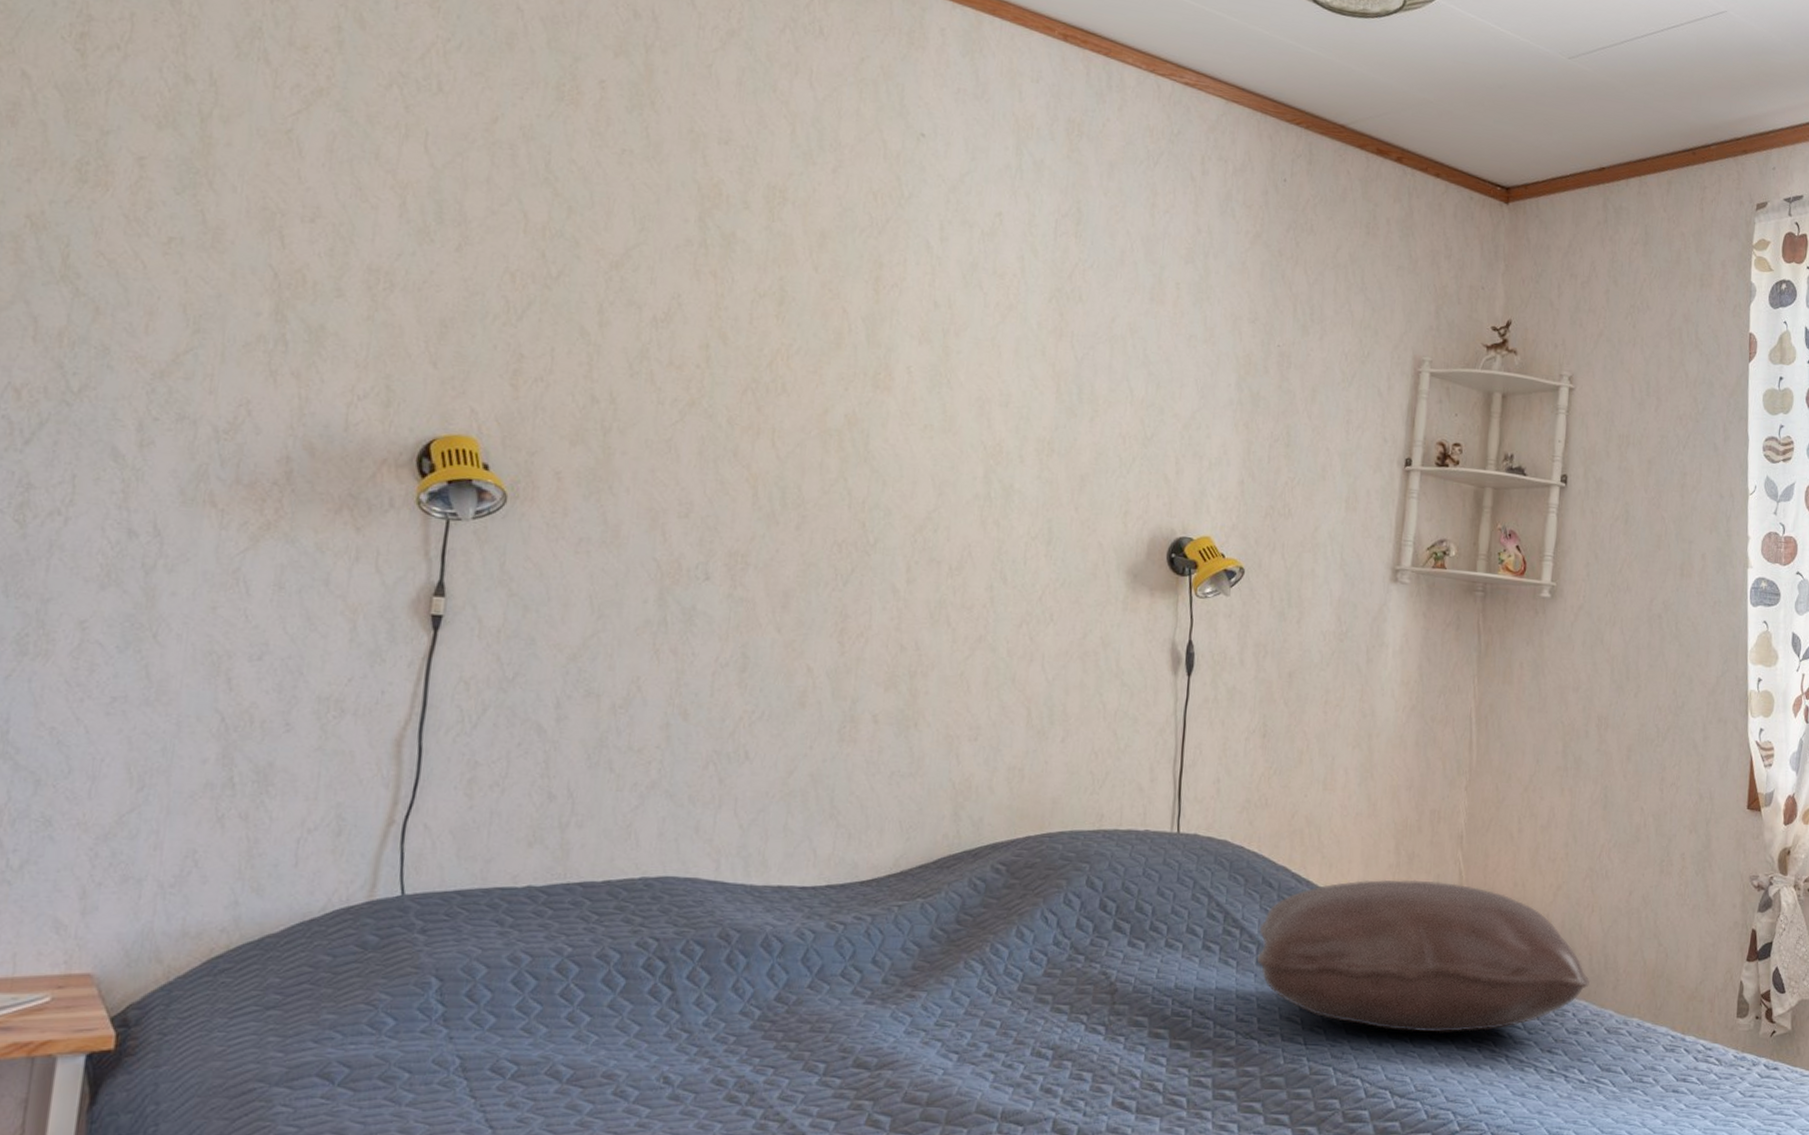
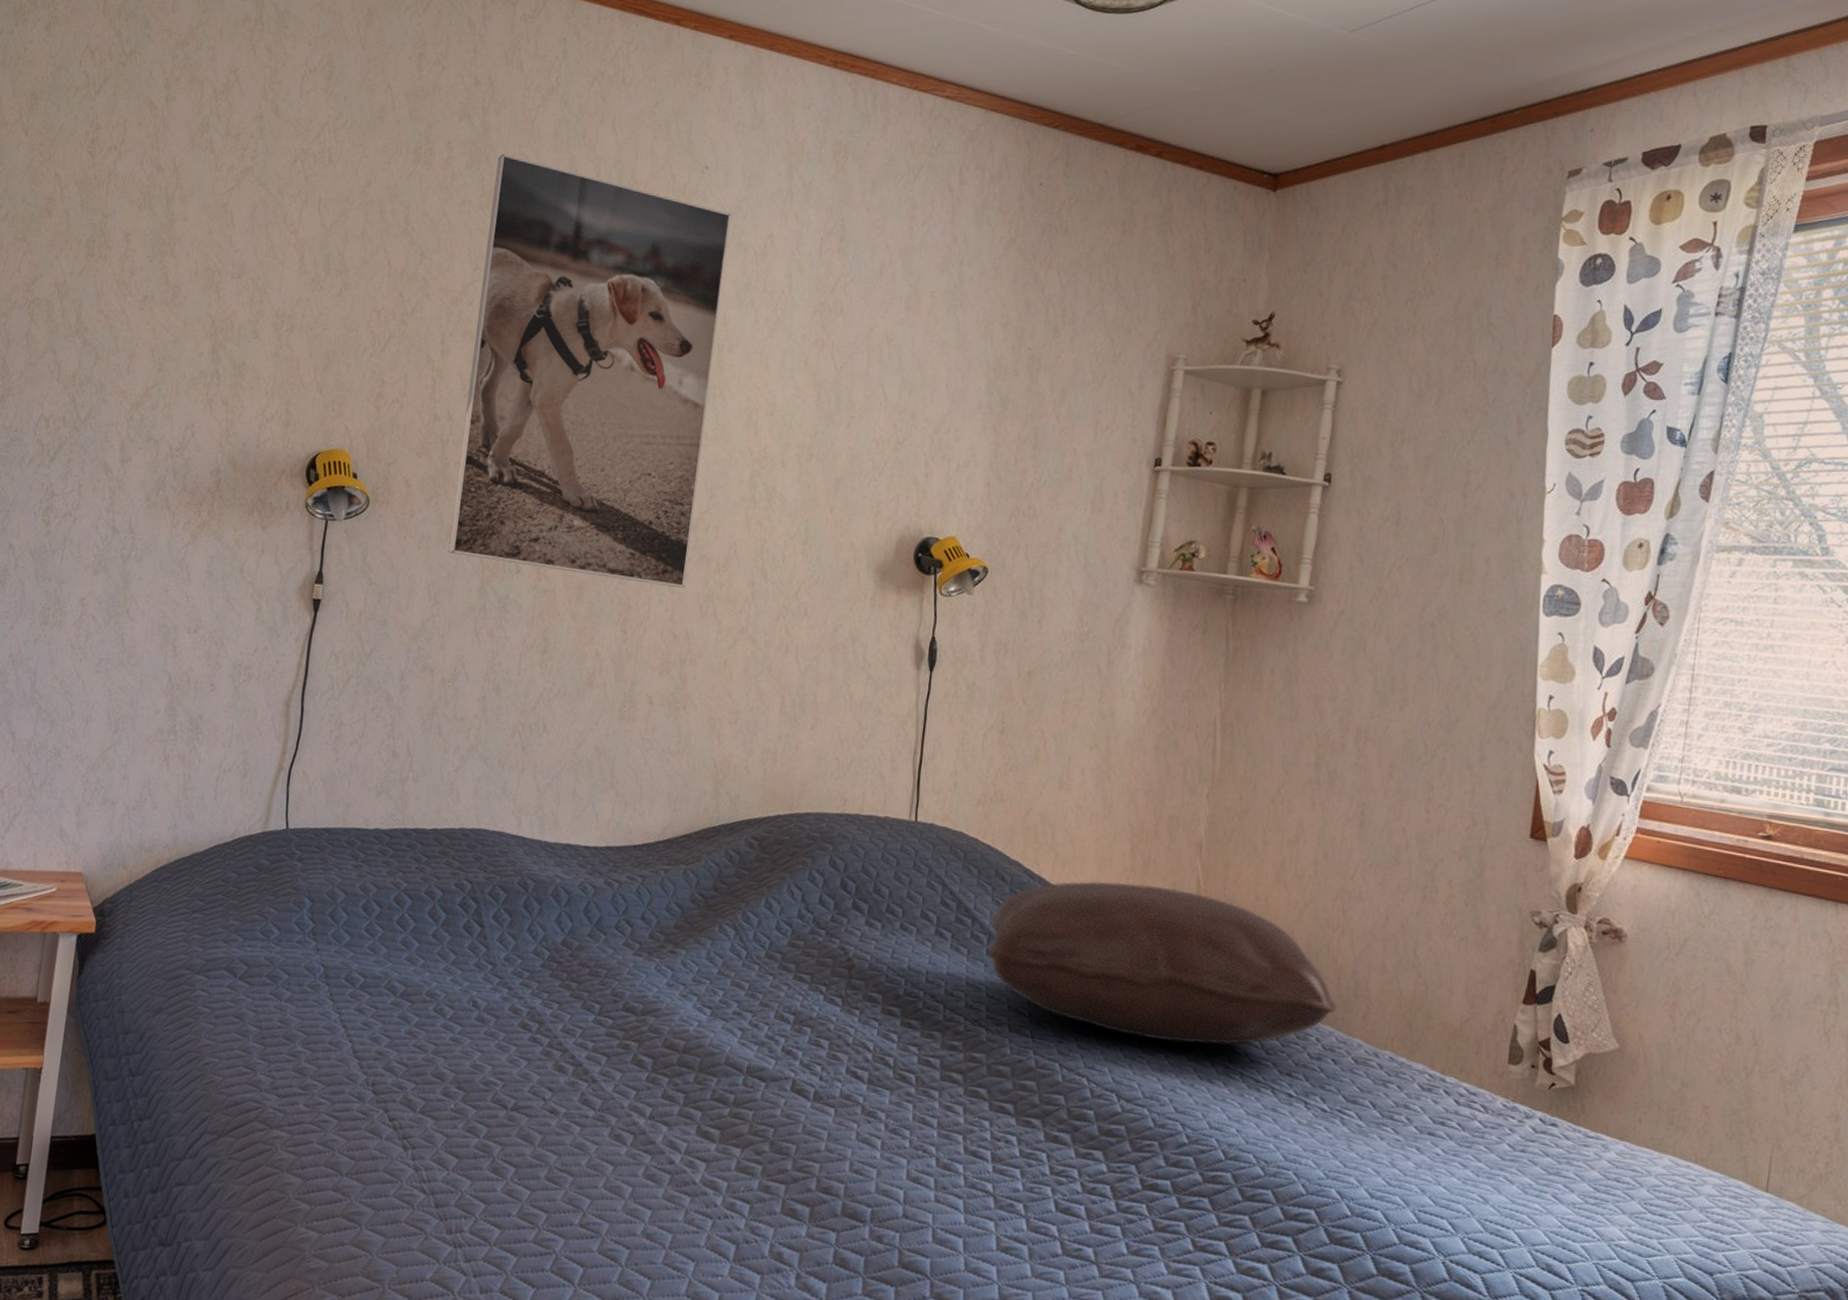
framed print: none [615,99,953,594] -> present [448,153,731,588]

